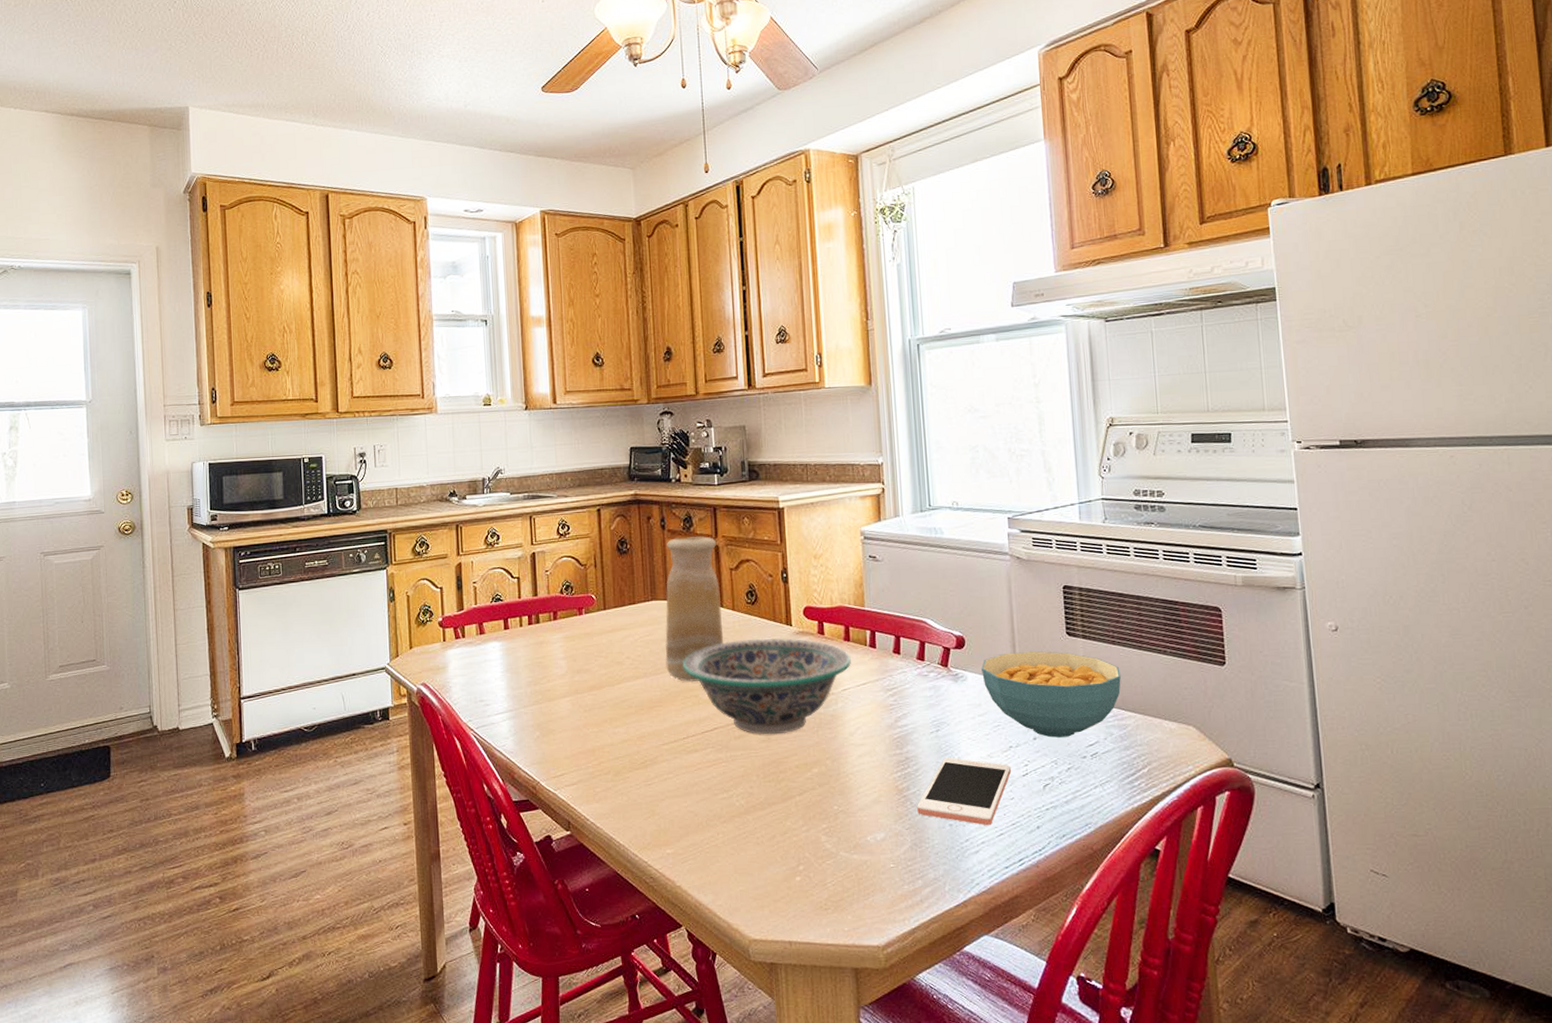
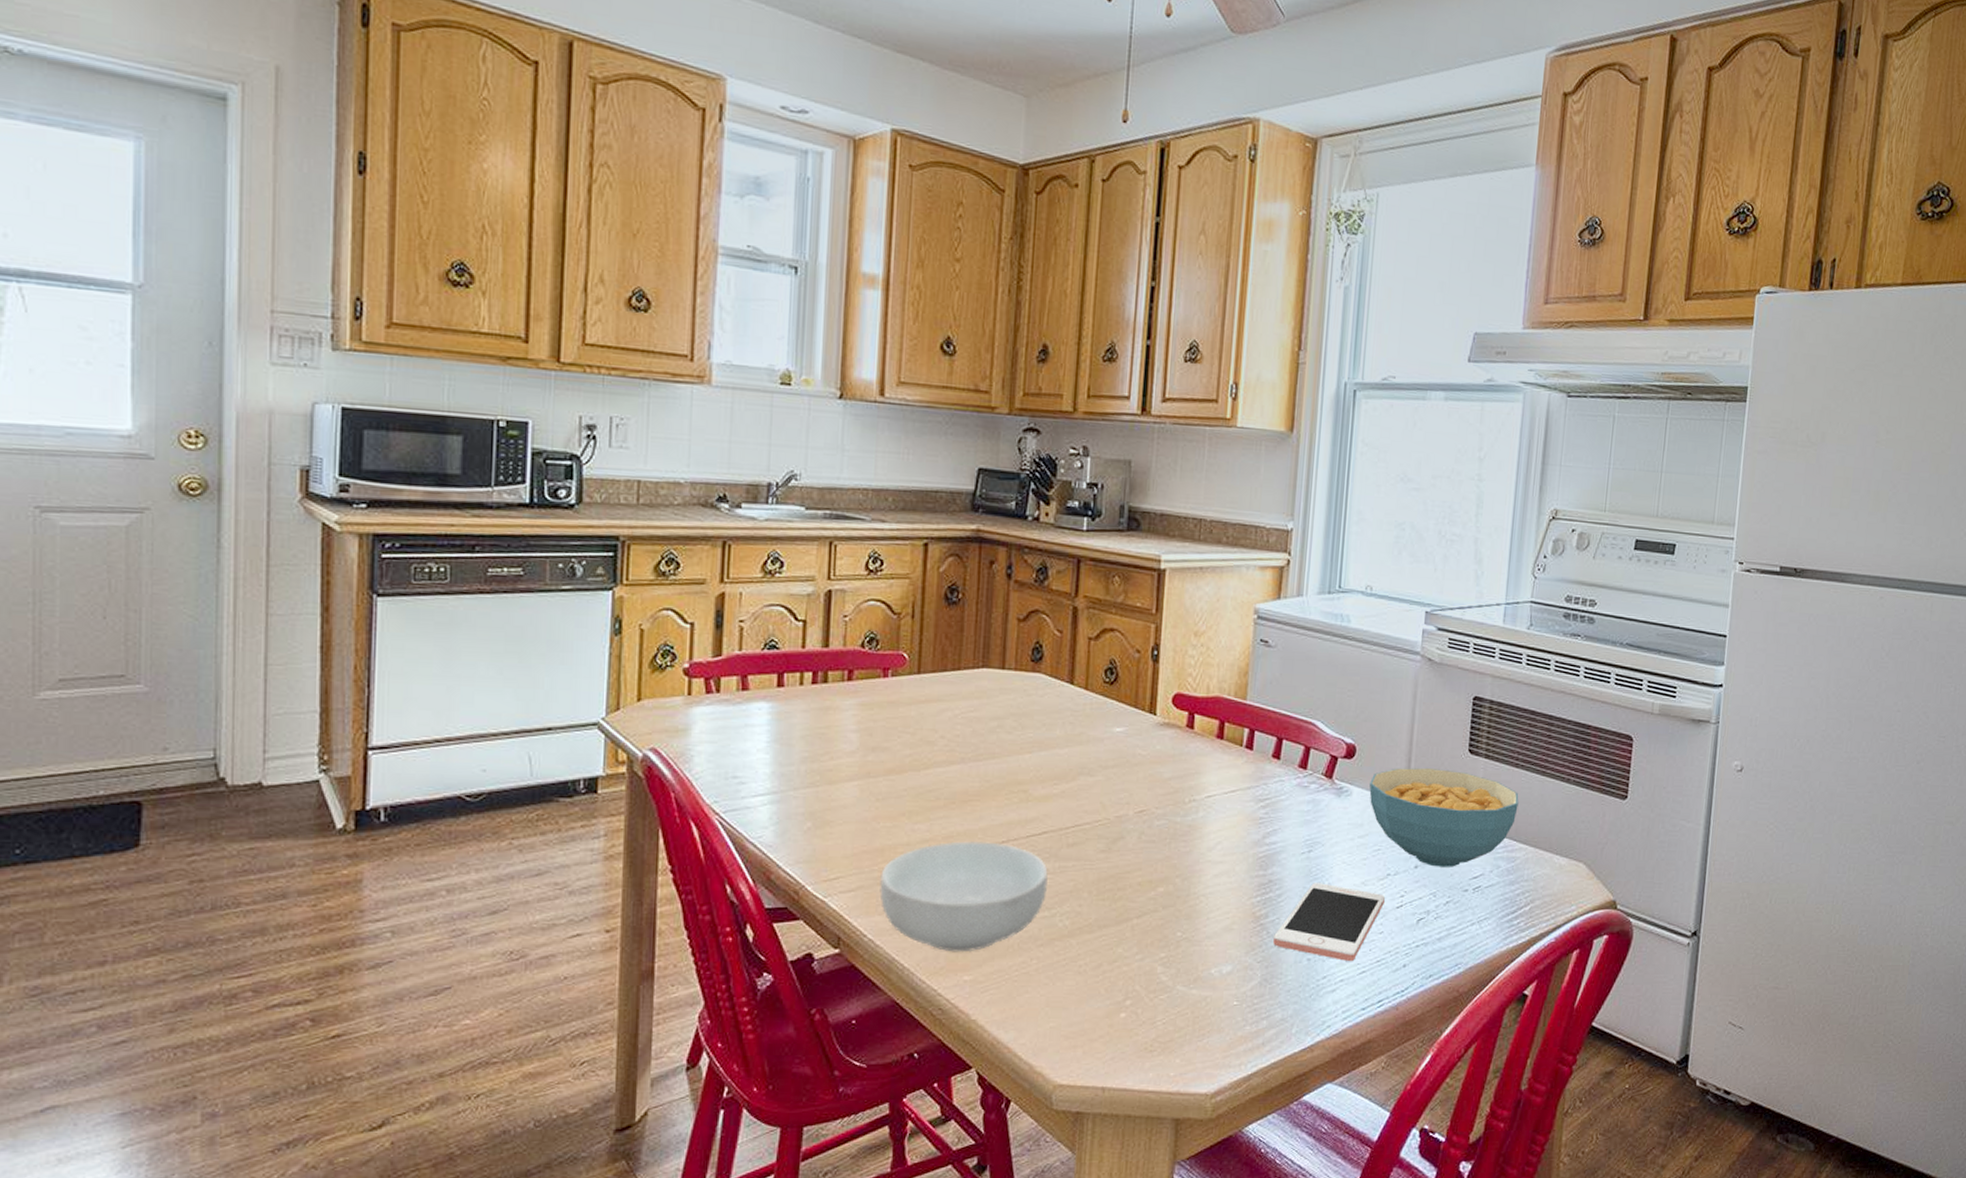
cereal bowl: none [594,739,723,830] -> present [880,841,1048,952]
vase: present [665,536,724,682] -> none [991,592,1076,773]
decorative bowl: present [682,638,851,735] -> none [1012,726,1222,844]

